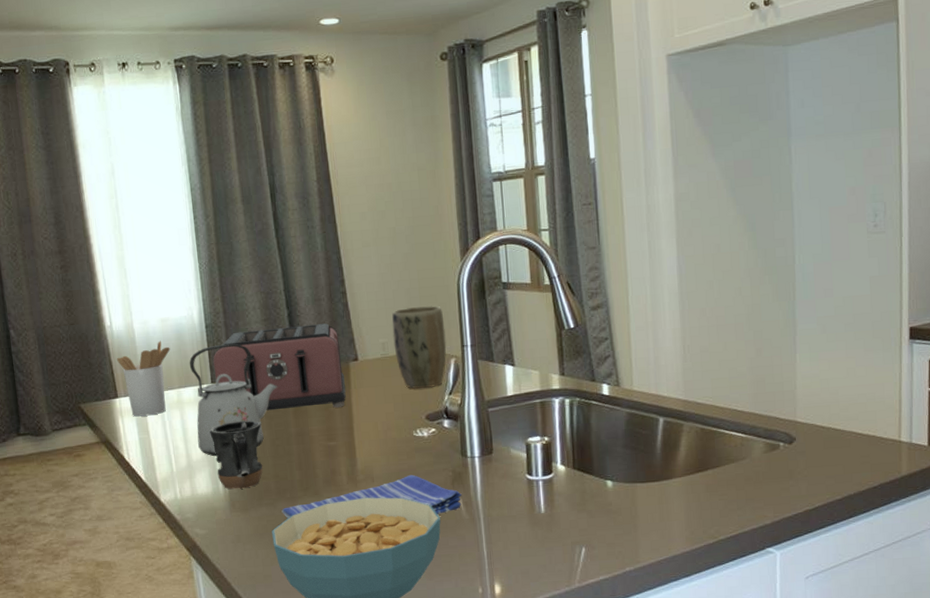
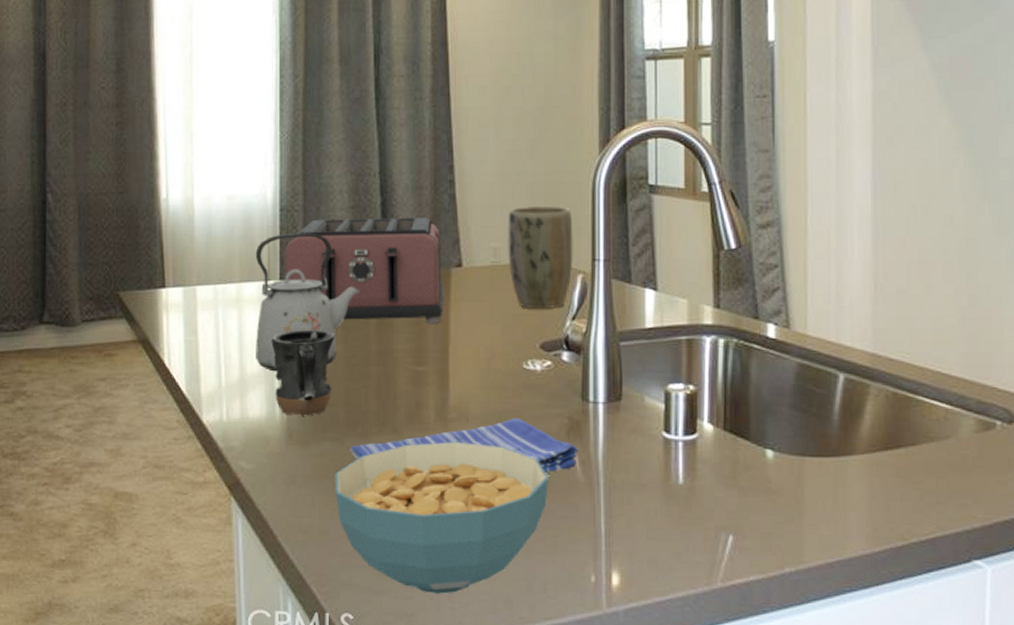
utensil holder: present [116,340,170,417] -> none [168,222,235,313]

